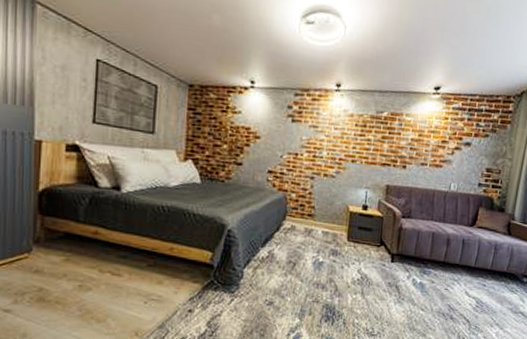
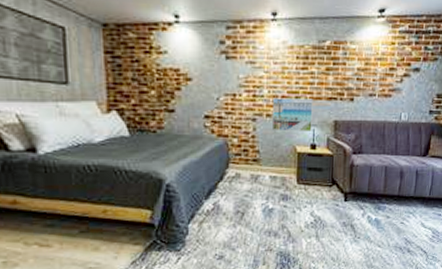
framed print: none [327,159,368,193] -> present [271,98,313,131]

